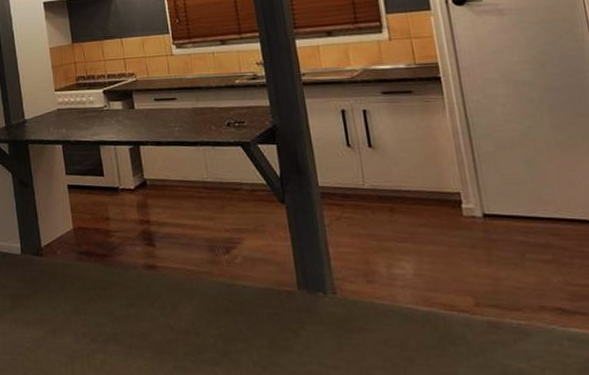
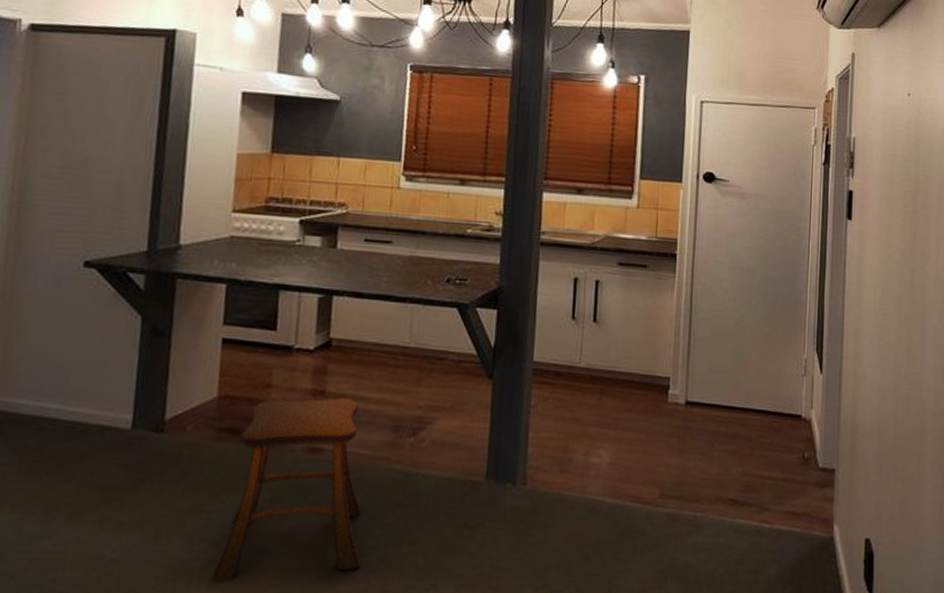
stool: none [95,225,206,367] -> present [210,398,363,581]

